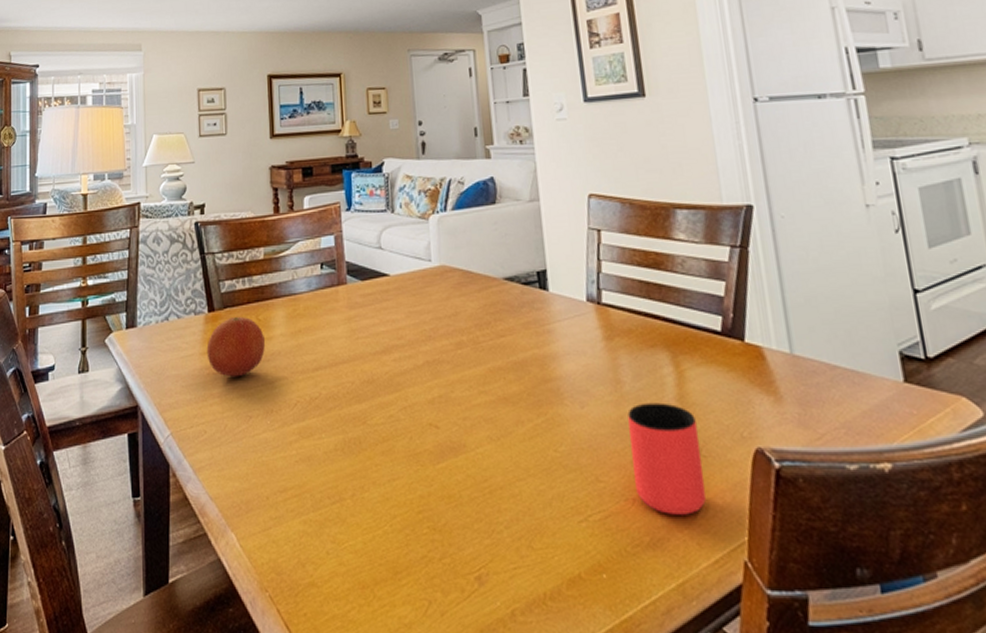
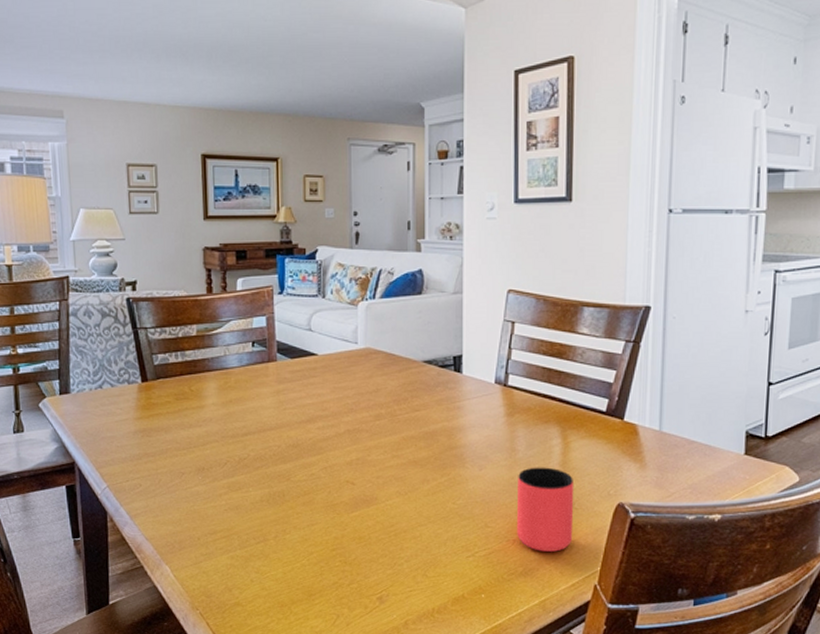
fruit: present [206,316,265,377] -> none [140,386,197,440]

